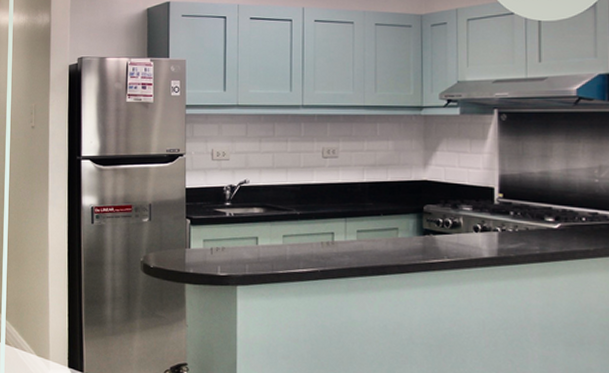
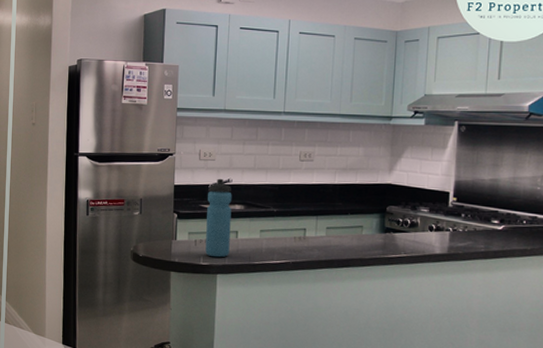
water bottle: none [223,179,250,267] -> present [205,178,232,258]

